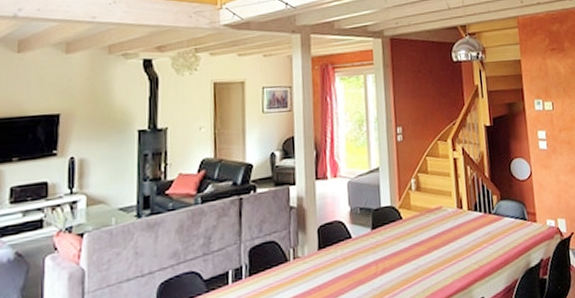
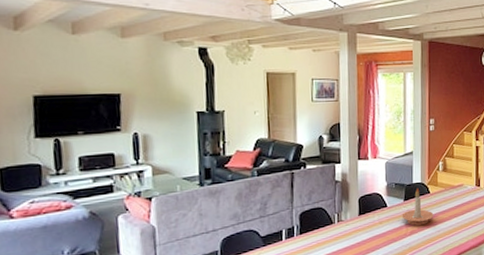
candle holder: none [370,212,409,262] -> present [402,187,434,226]

